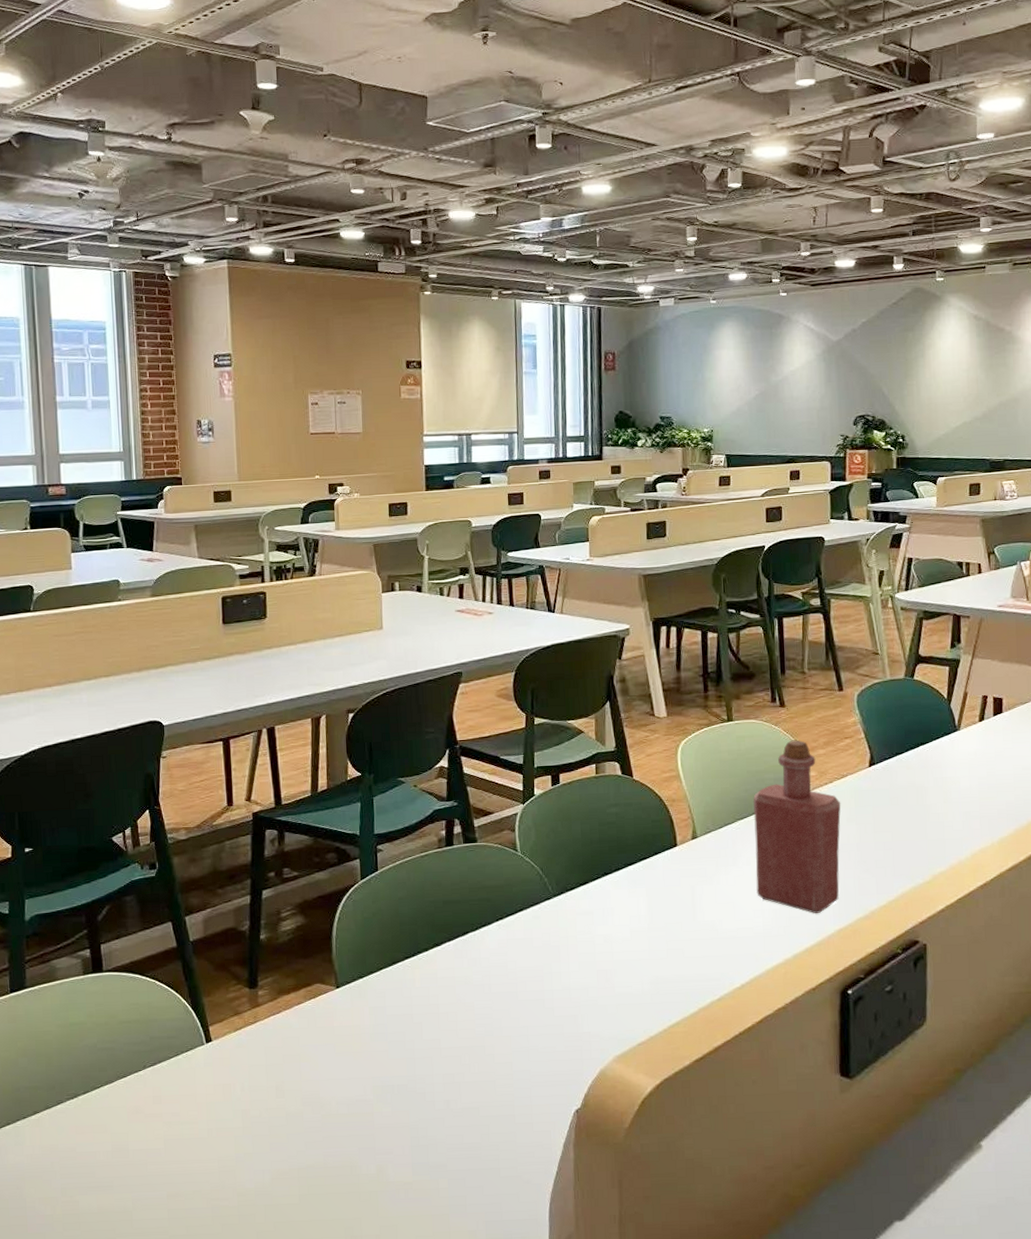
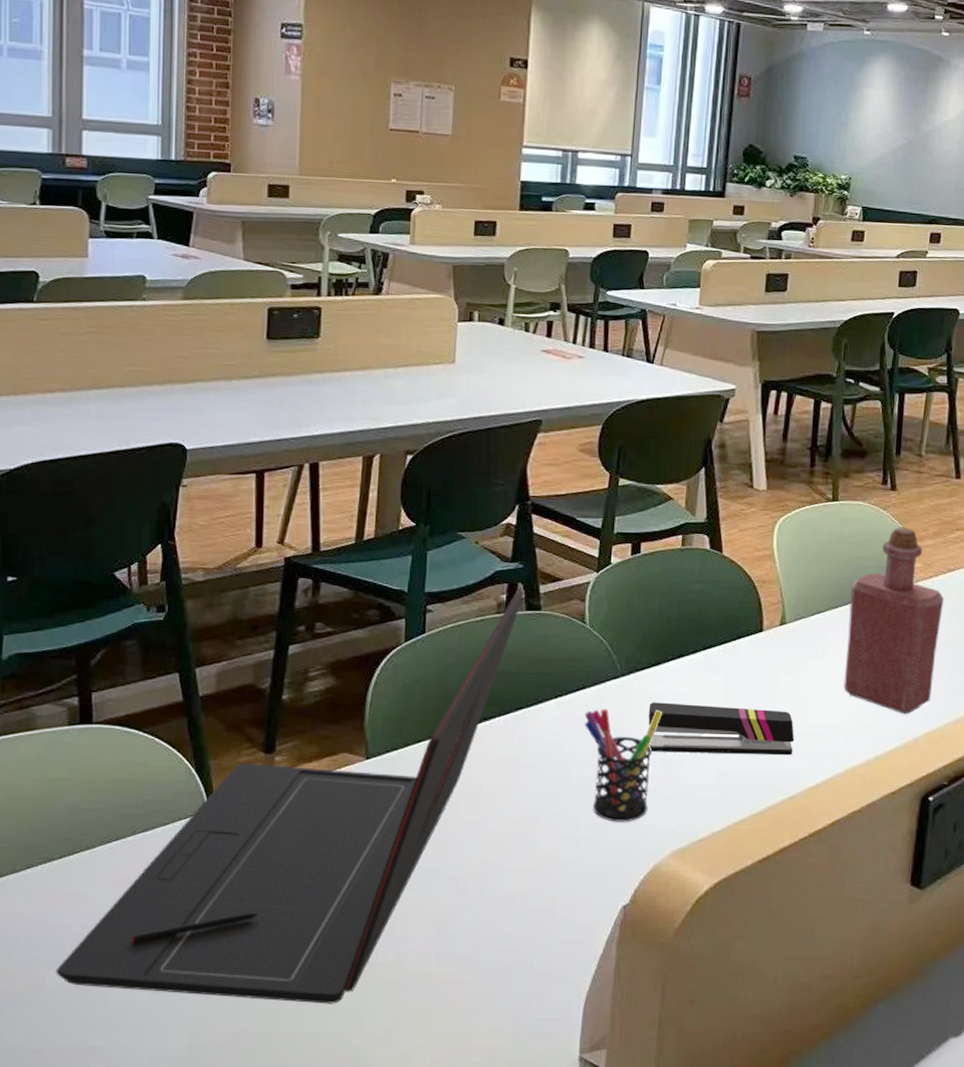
laptop: none [87,823,461,1215] -> present [56,587,525,1004]
pen holder: none [524,925,594,1032] -> present [584,708,663,822]
stapler: none [581,918,717,965] -> present [648,702,795,755]

